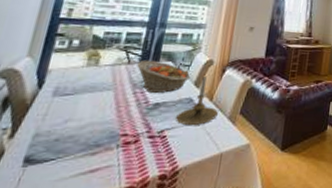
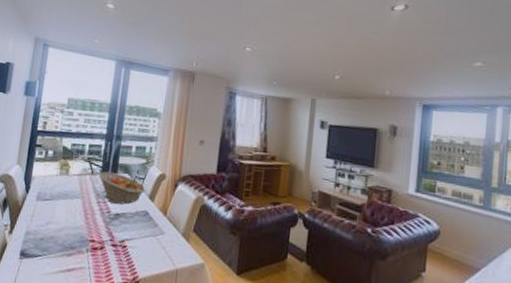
candle holder: present [176,77,219,125] -> none [134,191,173,239]

